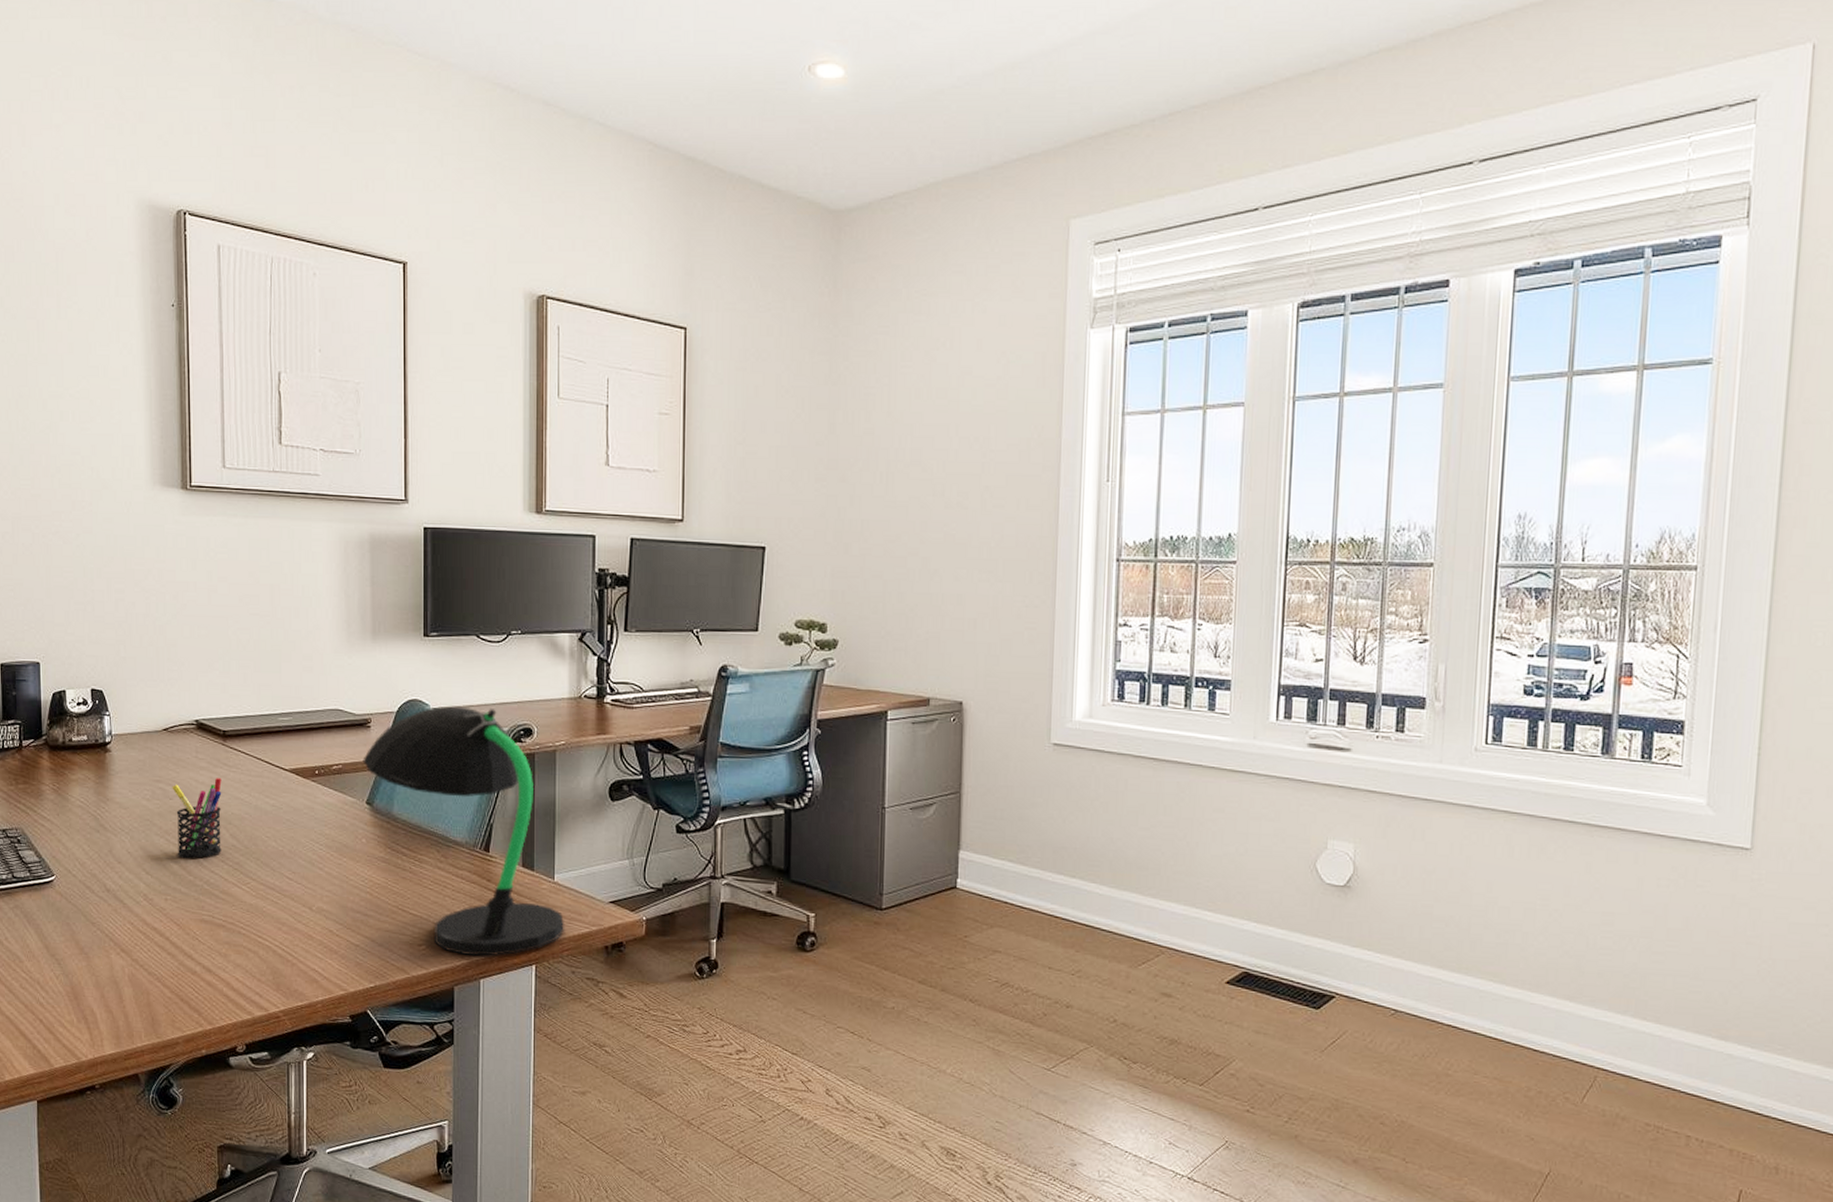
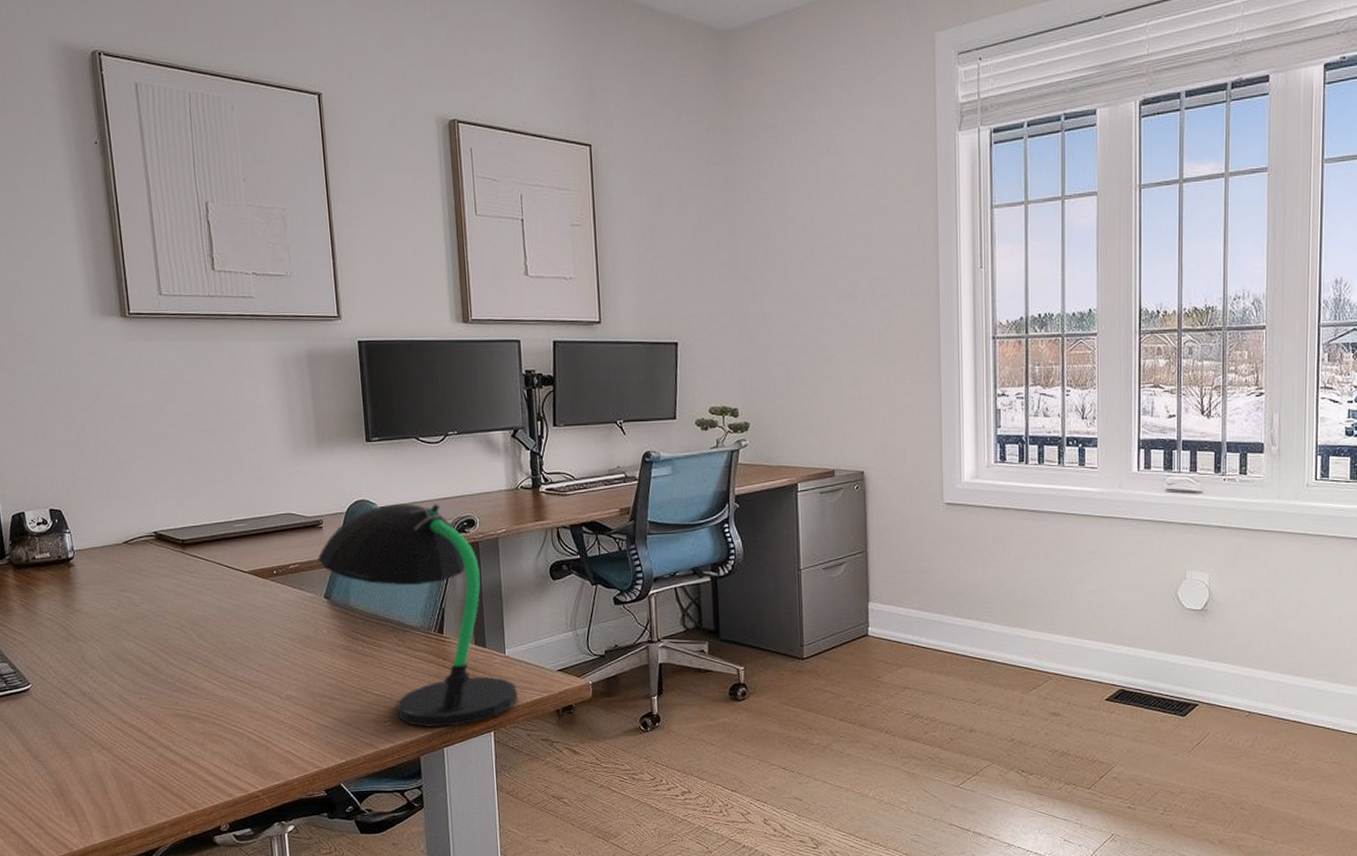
pen holder: present [172,778,222,858] -> none [137,584,190,659]

